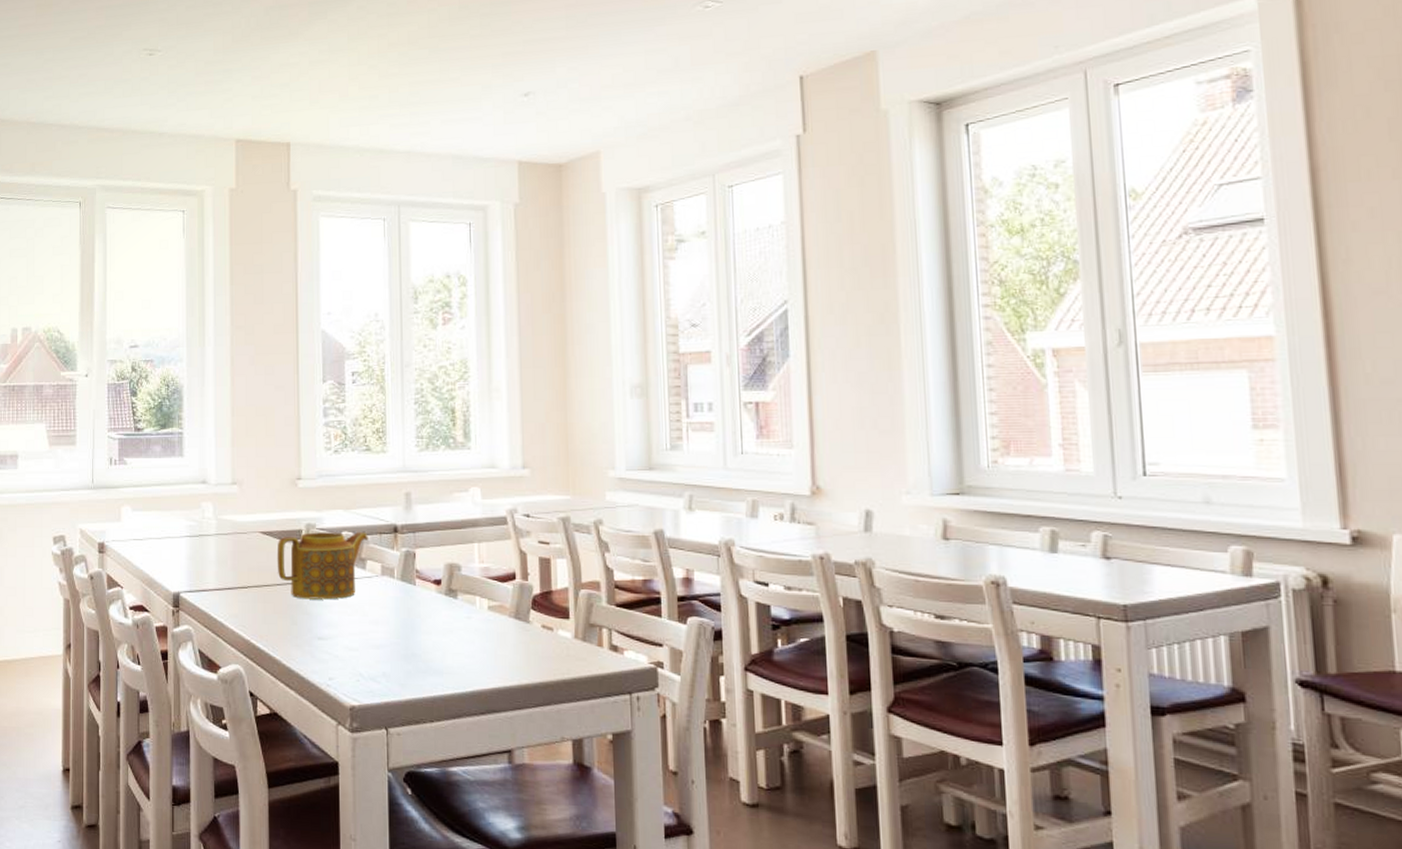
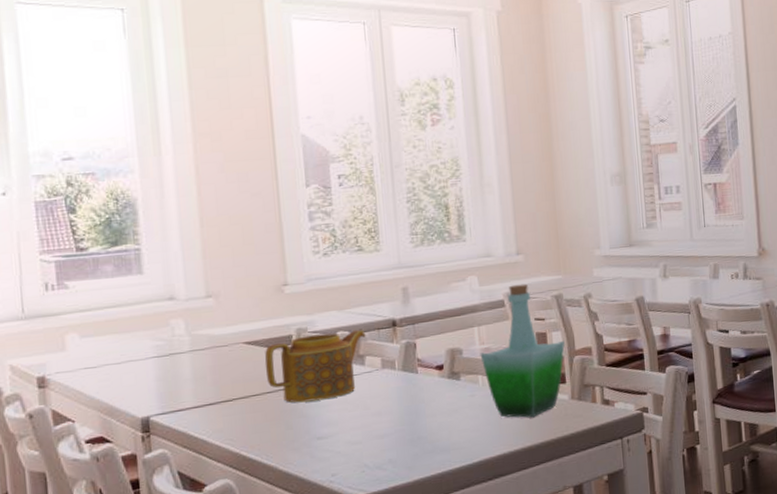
bottle: none [479,501,570,653] -> present [480,284,565,418]

